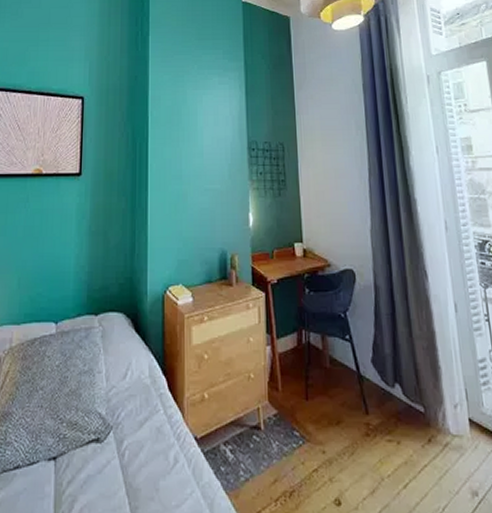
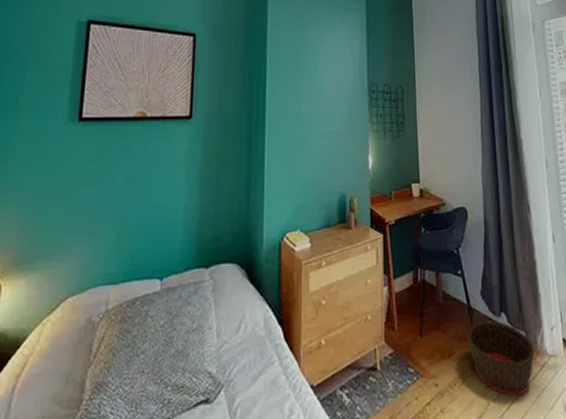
basket: none [356,390,435,476] -> present [466,320,535,397]

